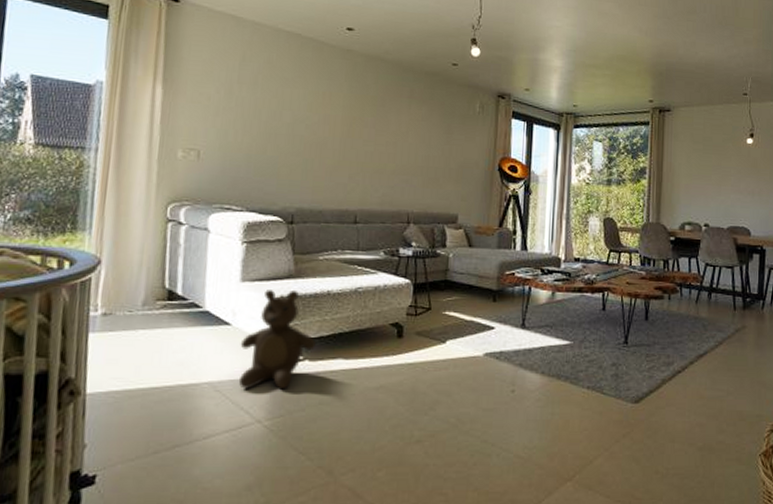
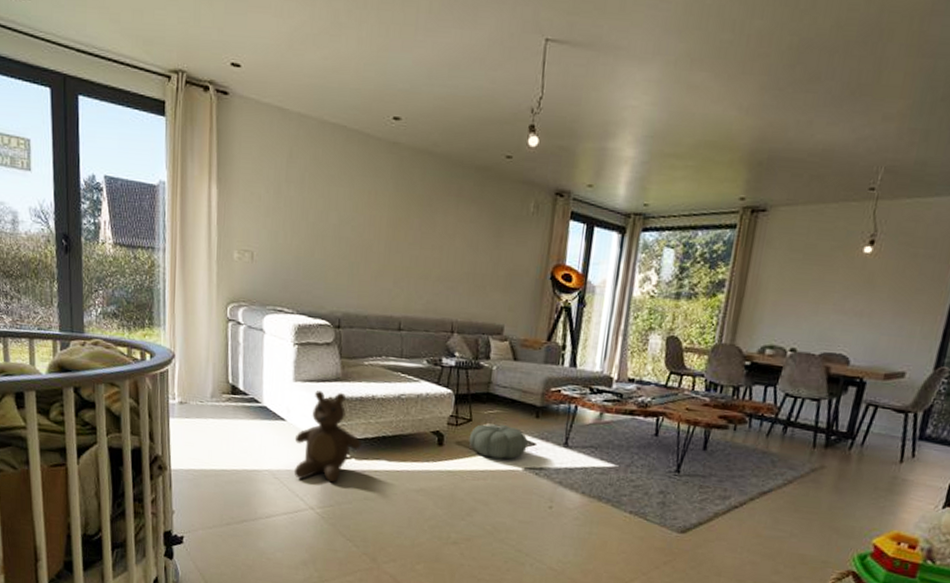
pouf: none [428,311,487,346] -> present [468,423,528,459]

